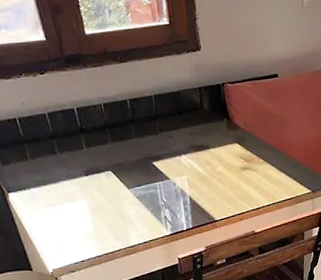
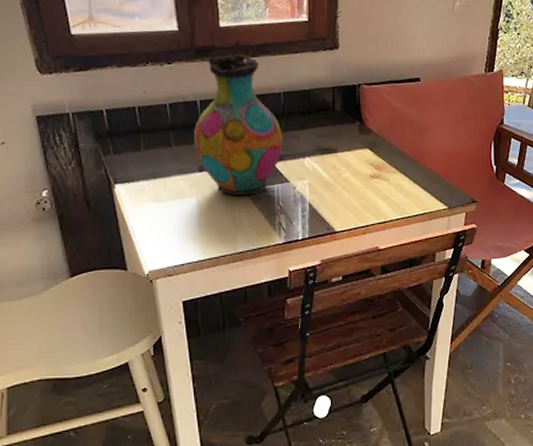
vase: none [75,60,160,196] -> present [194,54,282,197]

